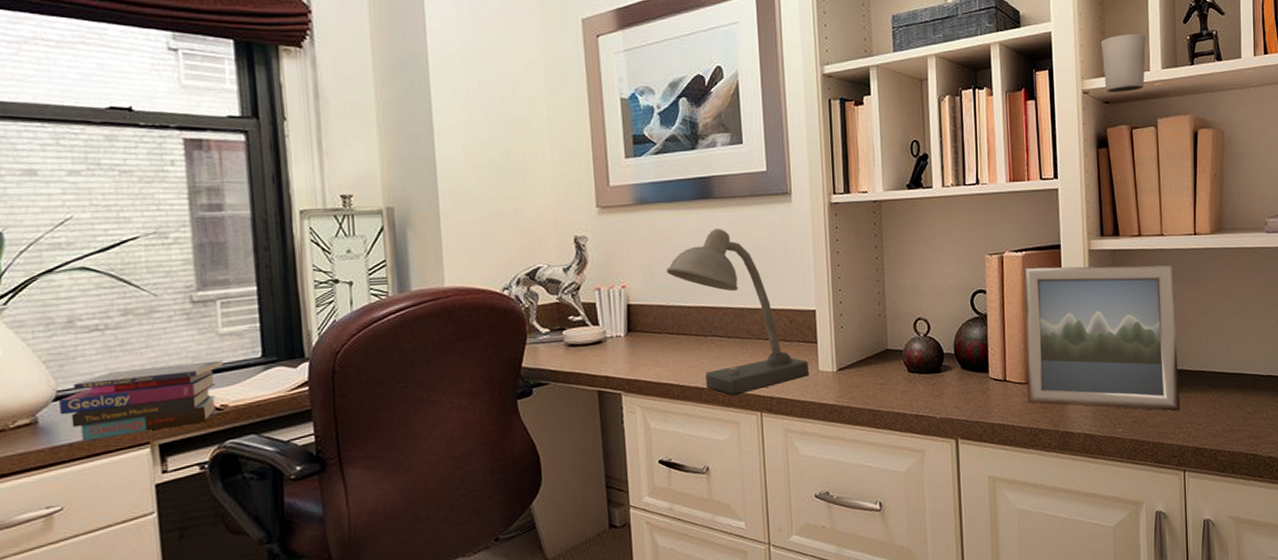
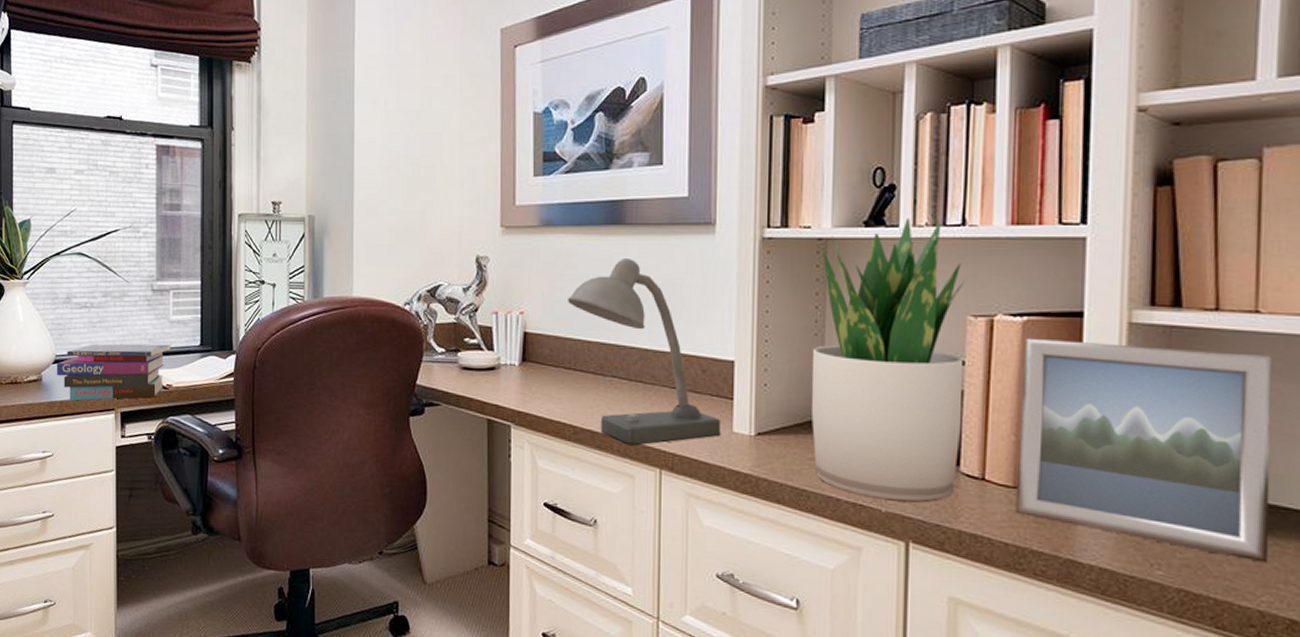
planter: none [876,180,988,409] -> present [811,218,966,503]
candle holder: present [1100,33,1146,93] -> none [1173,28,1254,110]

